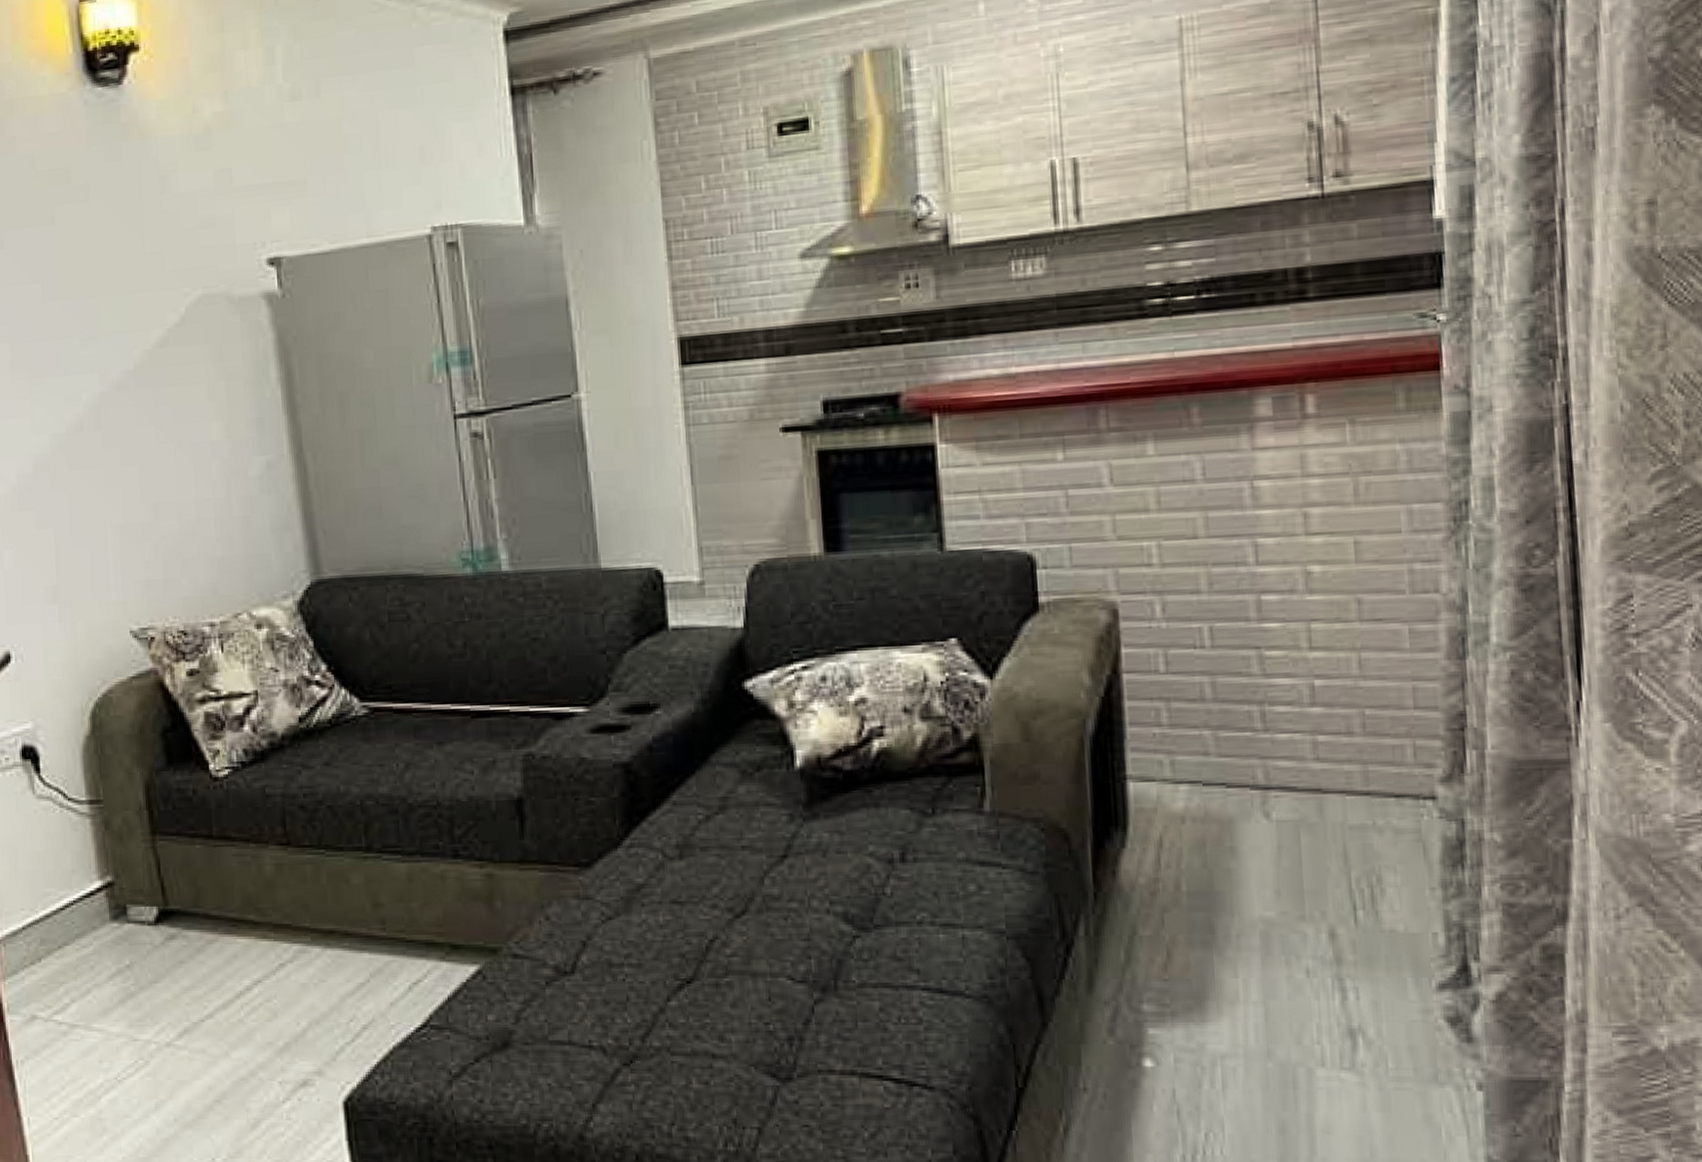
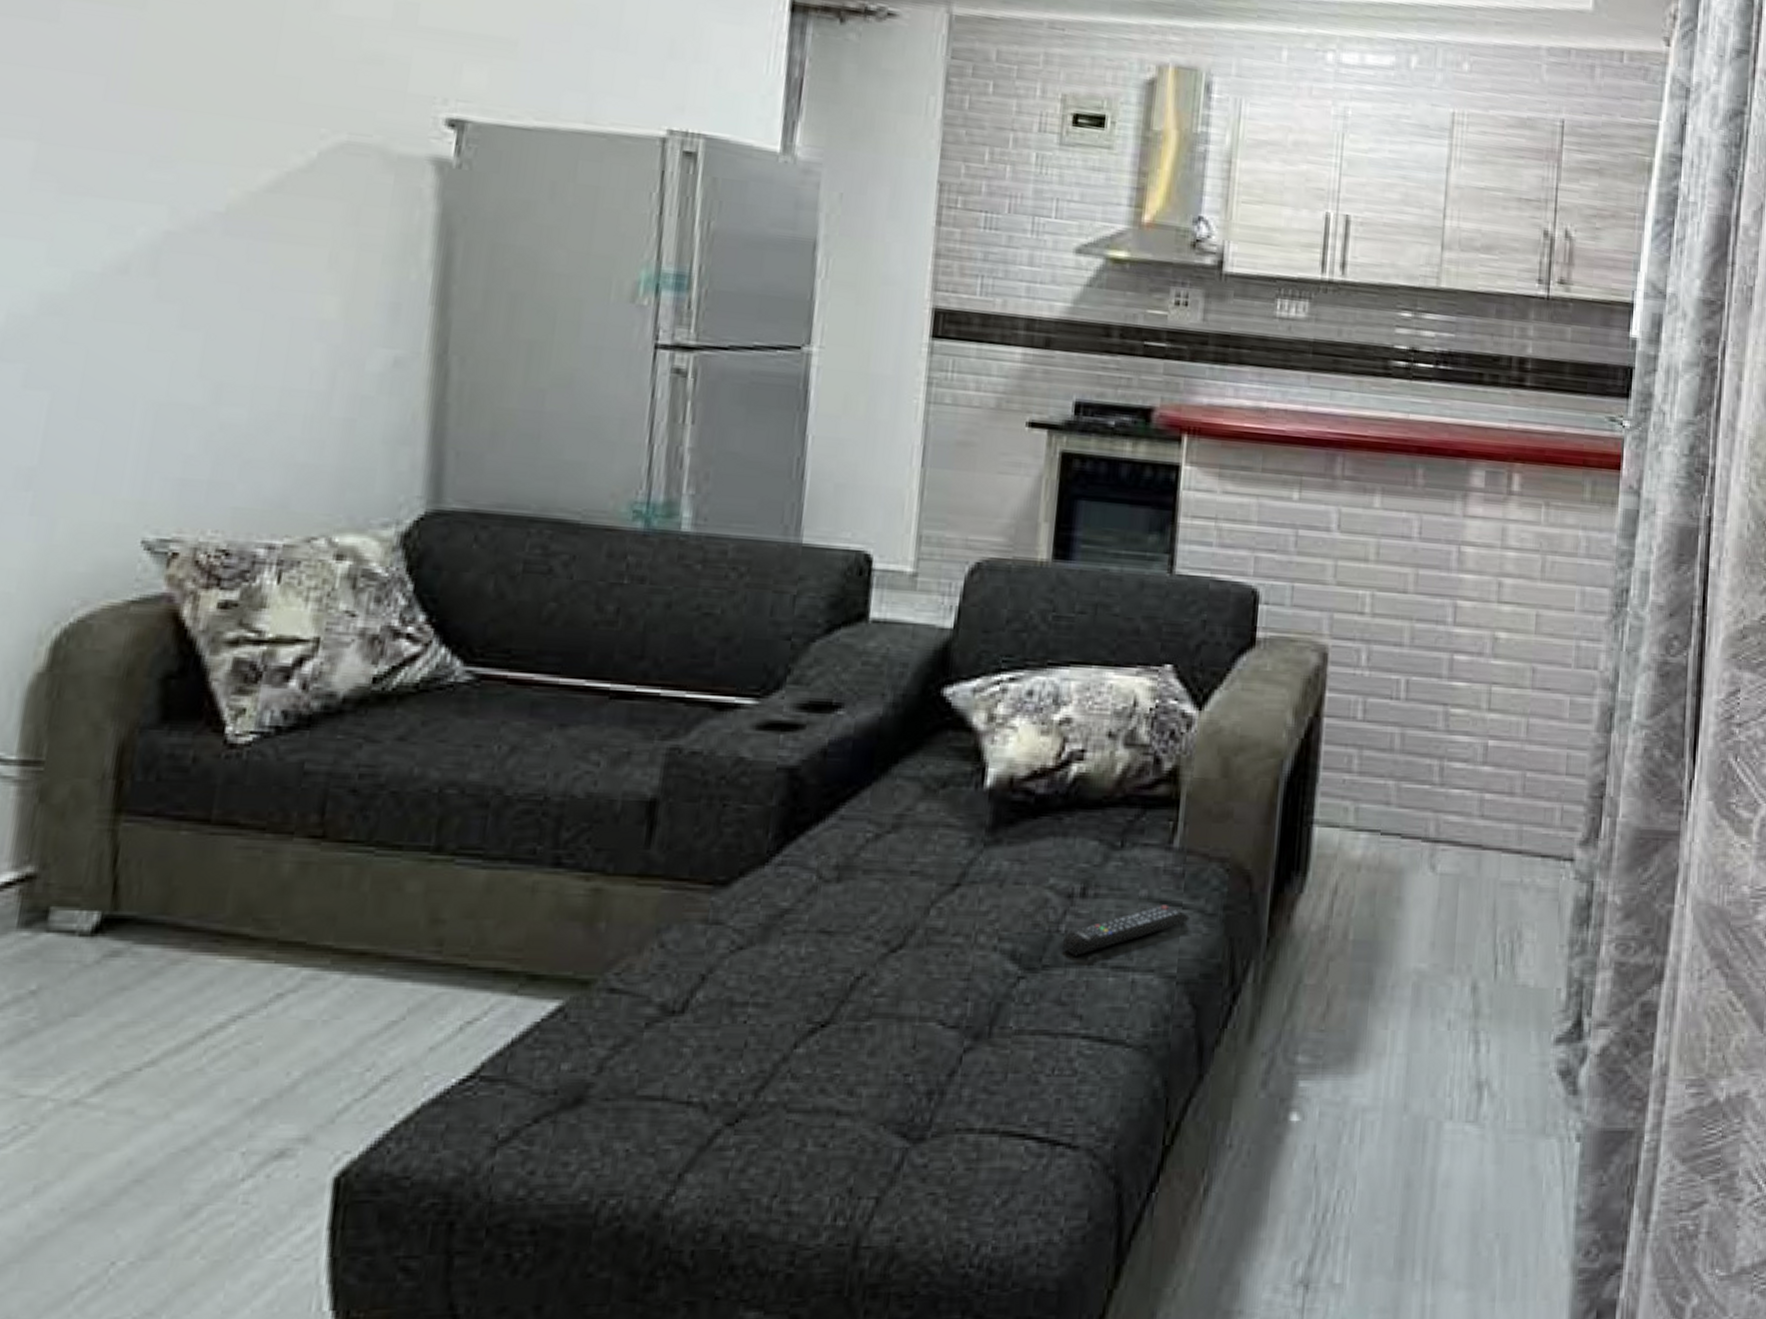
remote control: none [889,864,1011,916] -> present [1062,903,1190,956]

